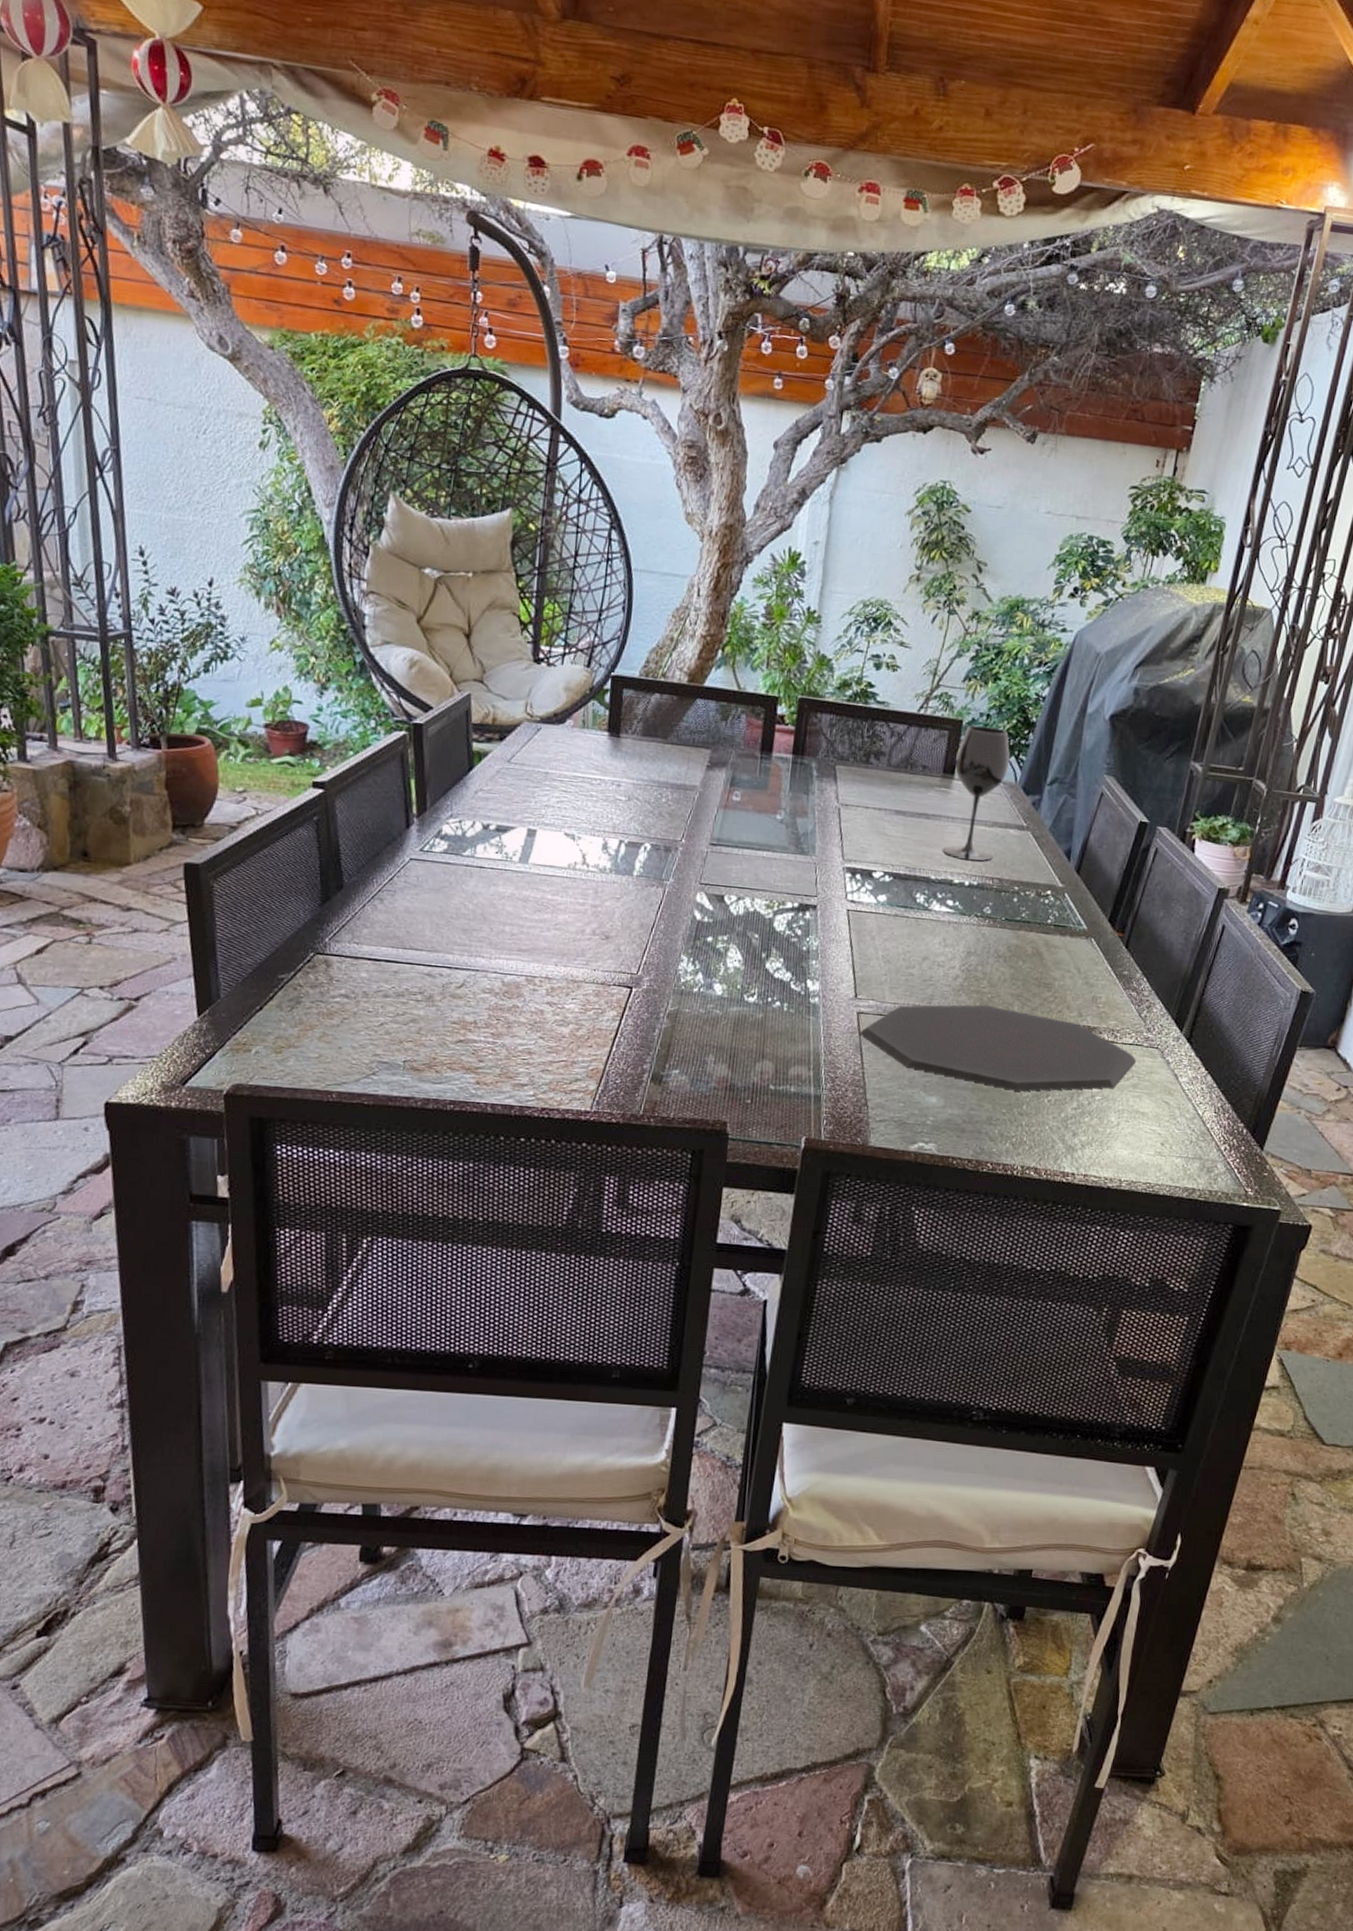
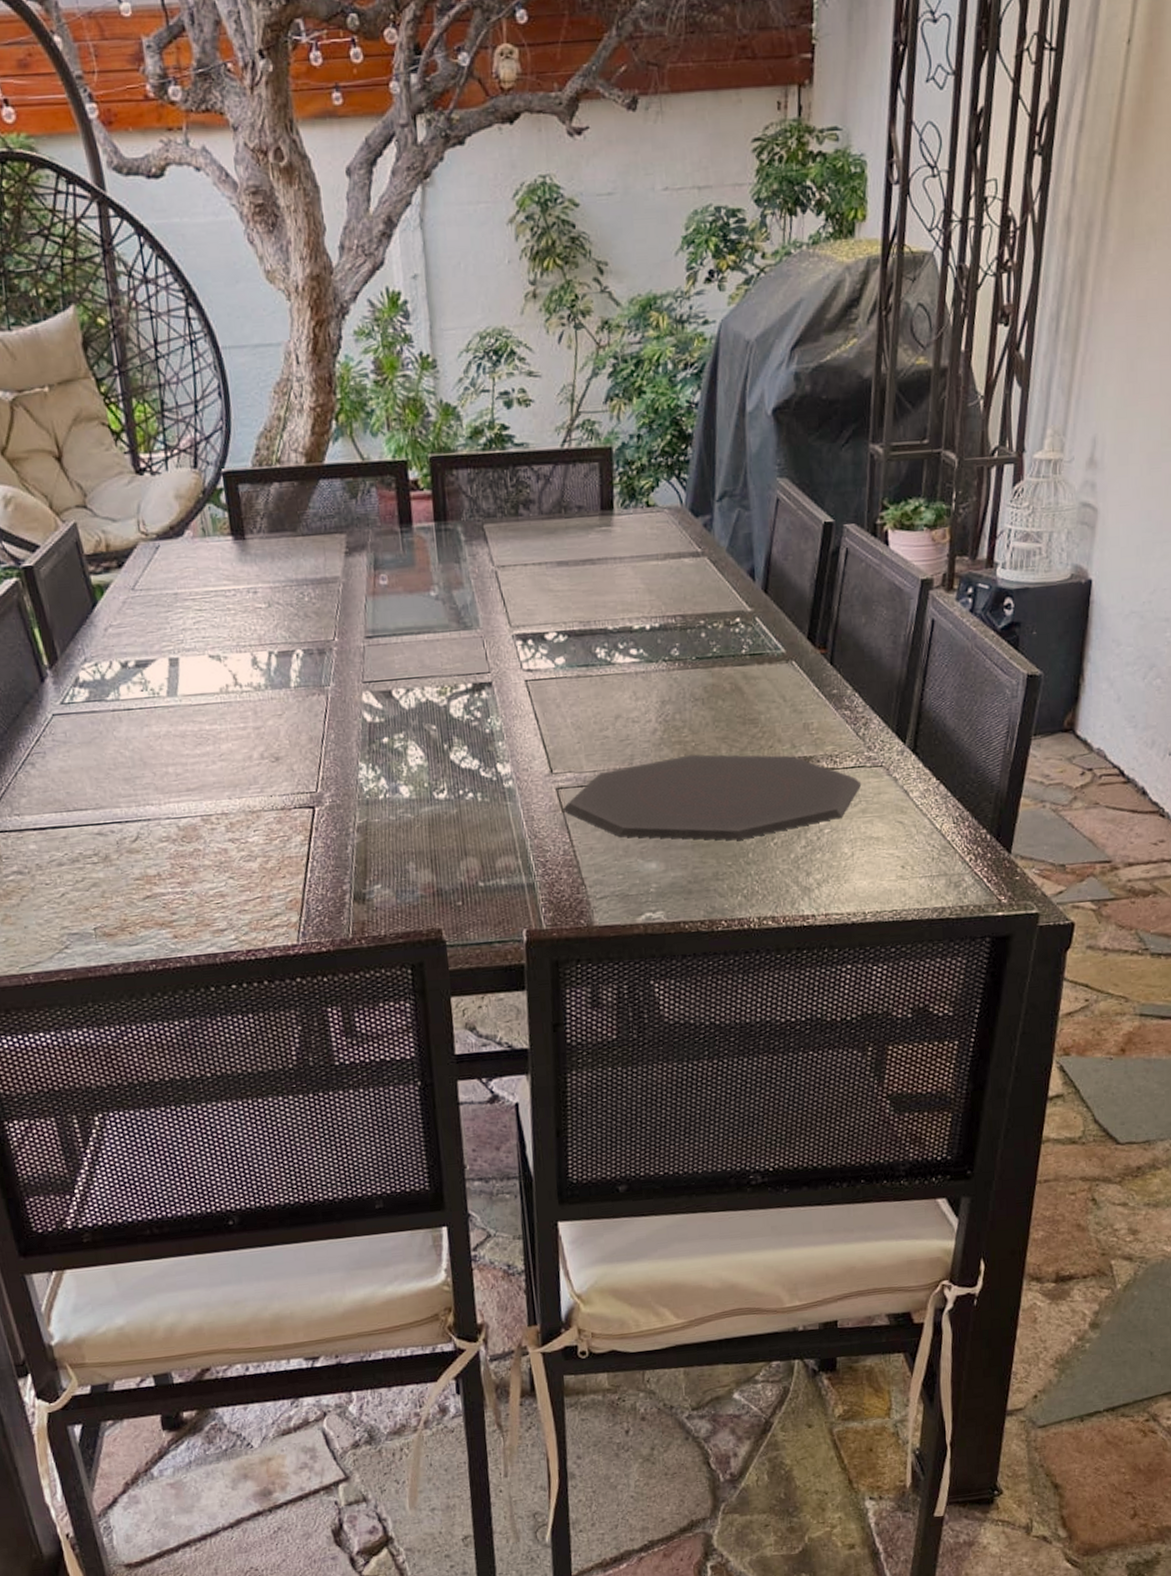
wineglass: present [942,725,1010,861] -> none [612,448,672,602]

